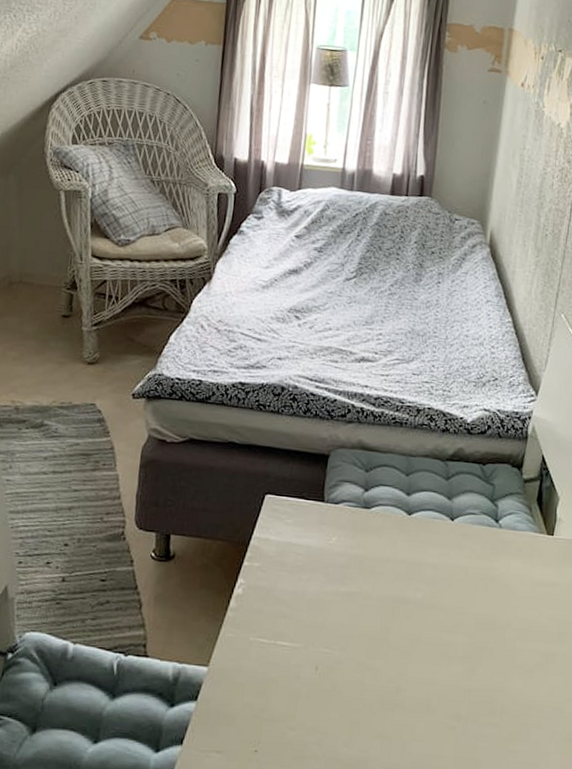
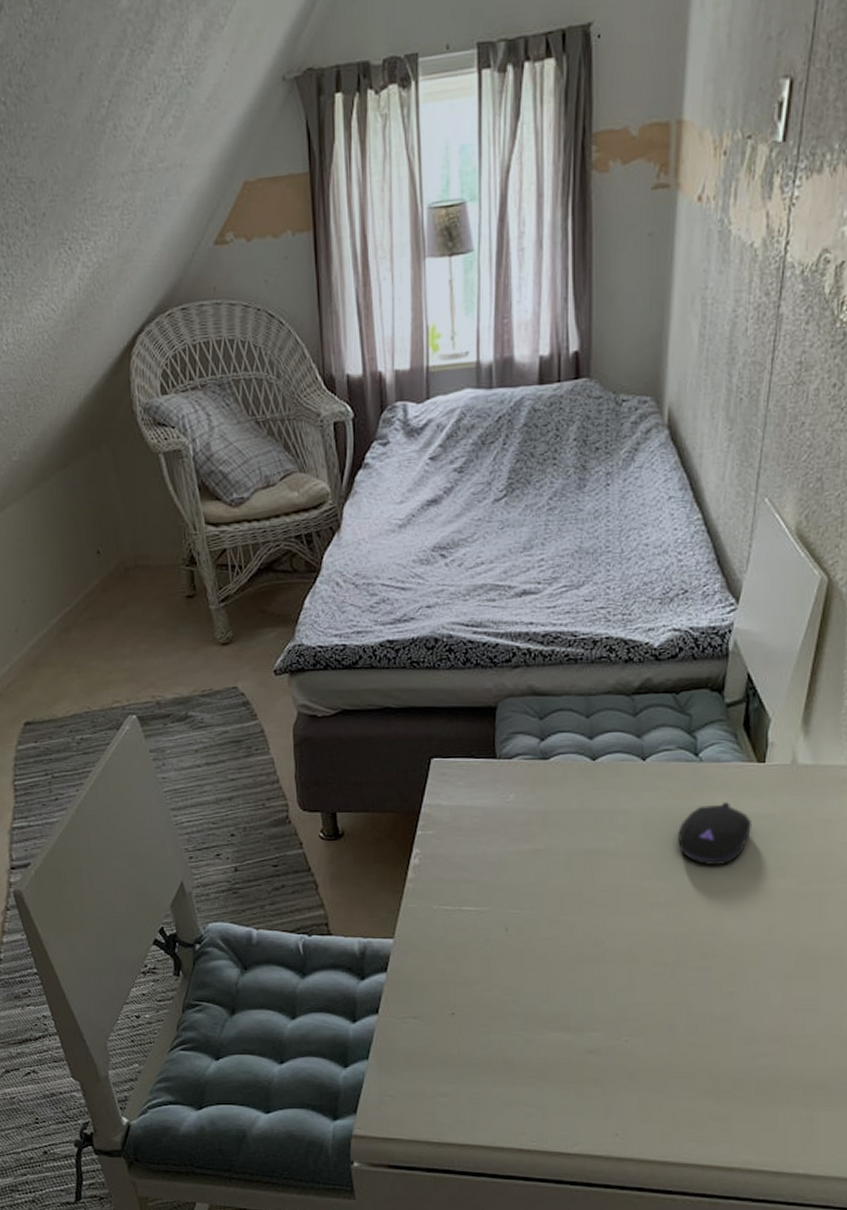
computer mouse: none [477,567,540,625] -> present [678,802,751,865]

